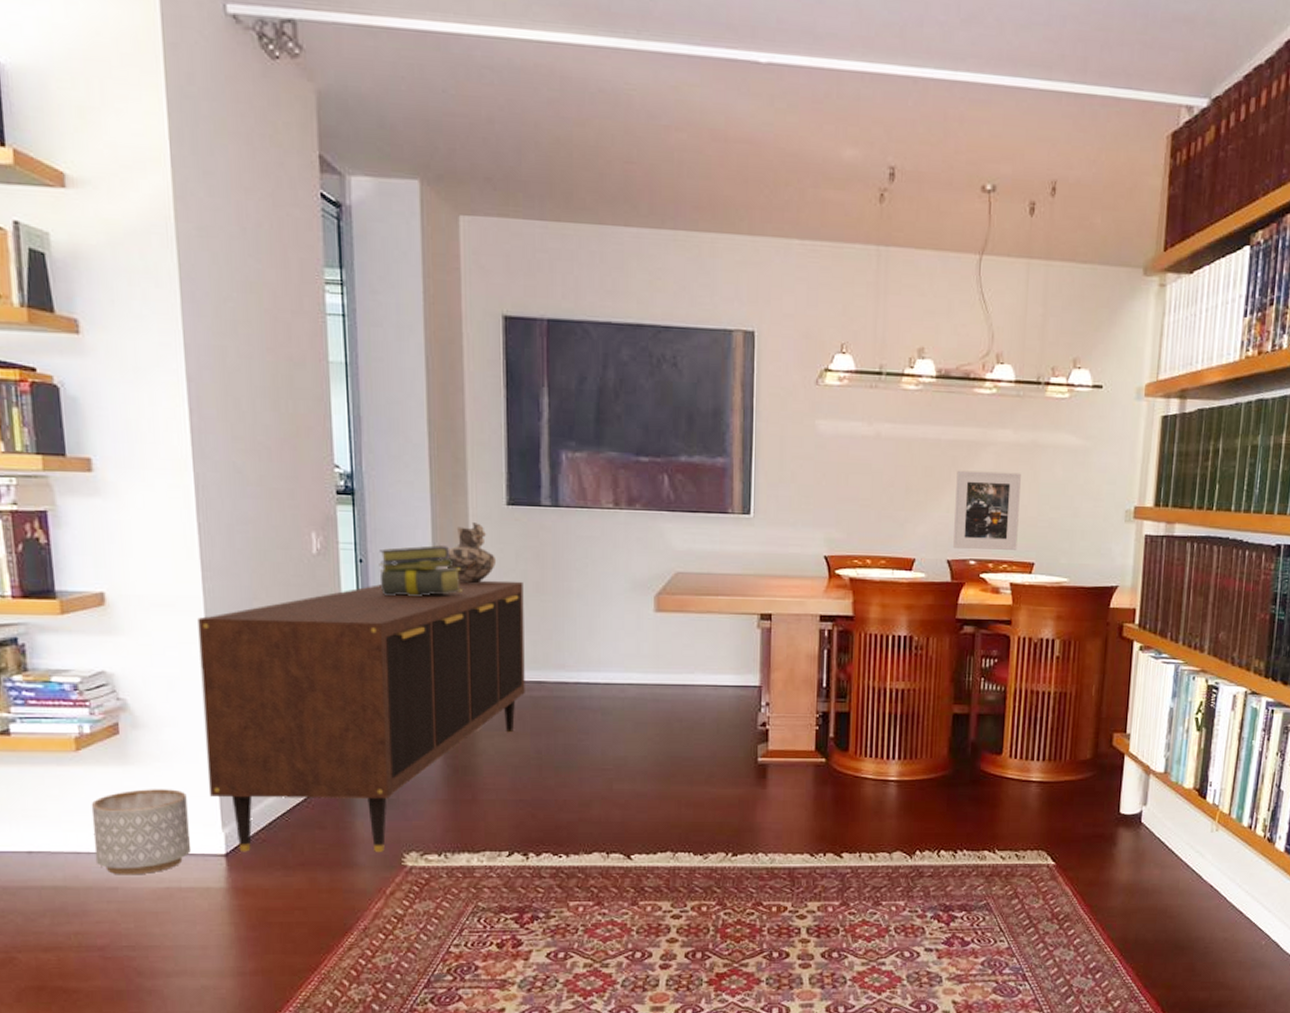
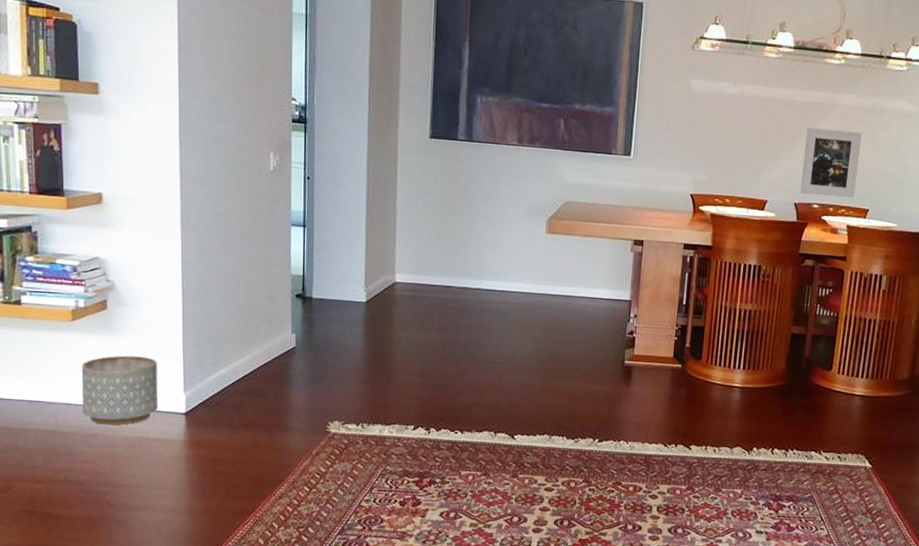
sideboard: present [197,579,525,852] -> none [175,197,439,419]
stack of books: present [379,544,462,597] -> none [323,168,389,210]
vase: present [444,522,496,583] -> none [376,151,418,201]

